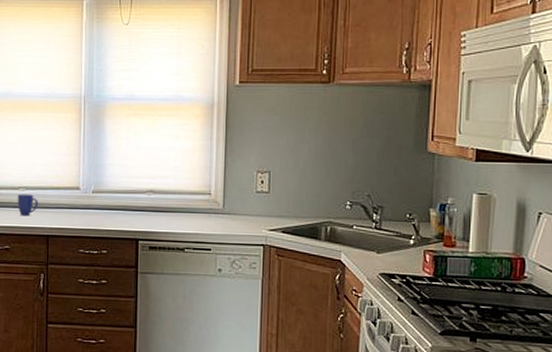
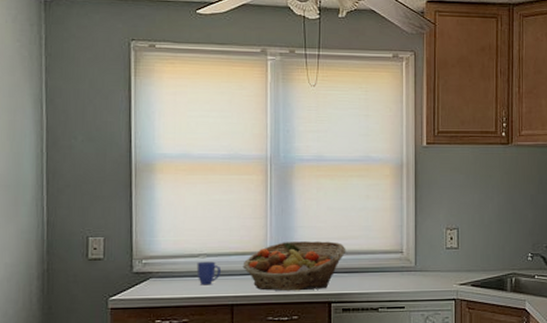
fruit basket: none [57,178,155,227] -> present [243,241,346,292]

